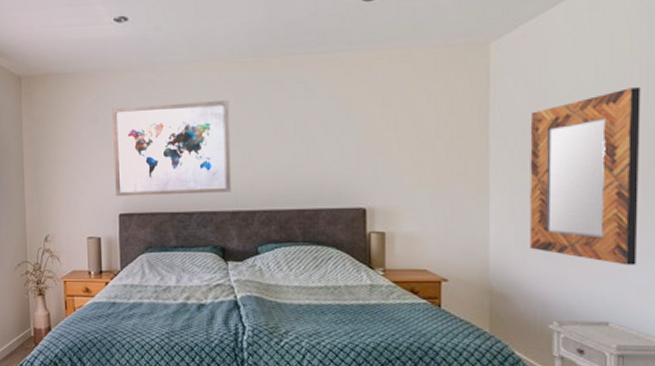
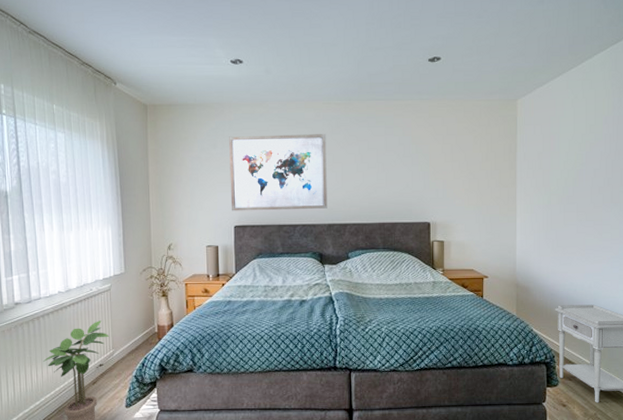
home mirror: present [530,87,641,265] -> none [543,138,613,264]

